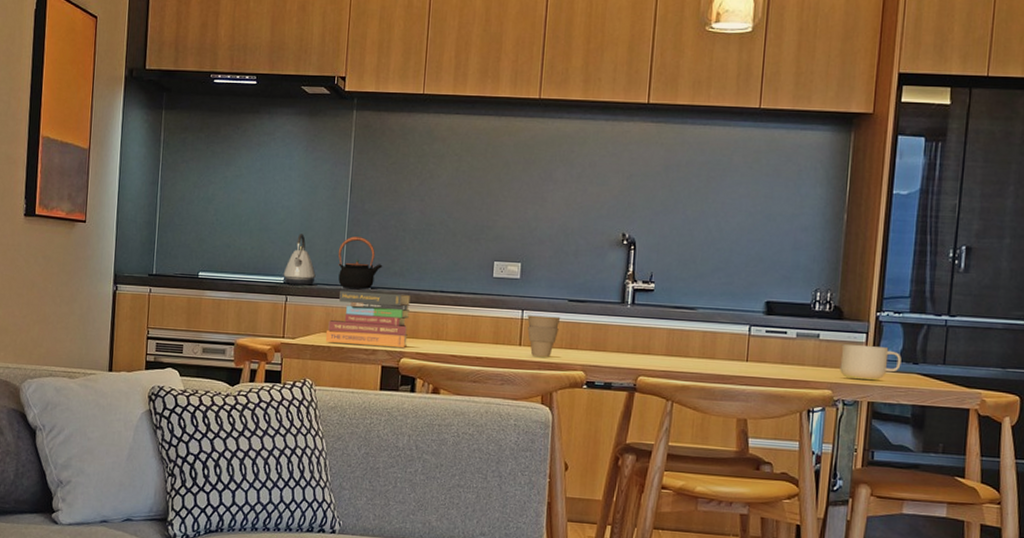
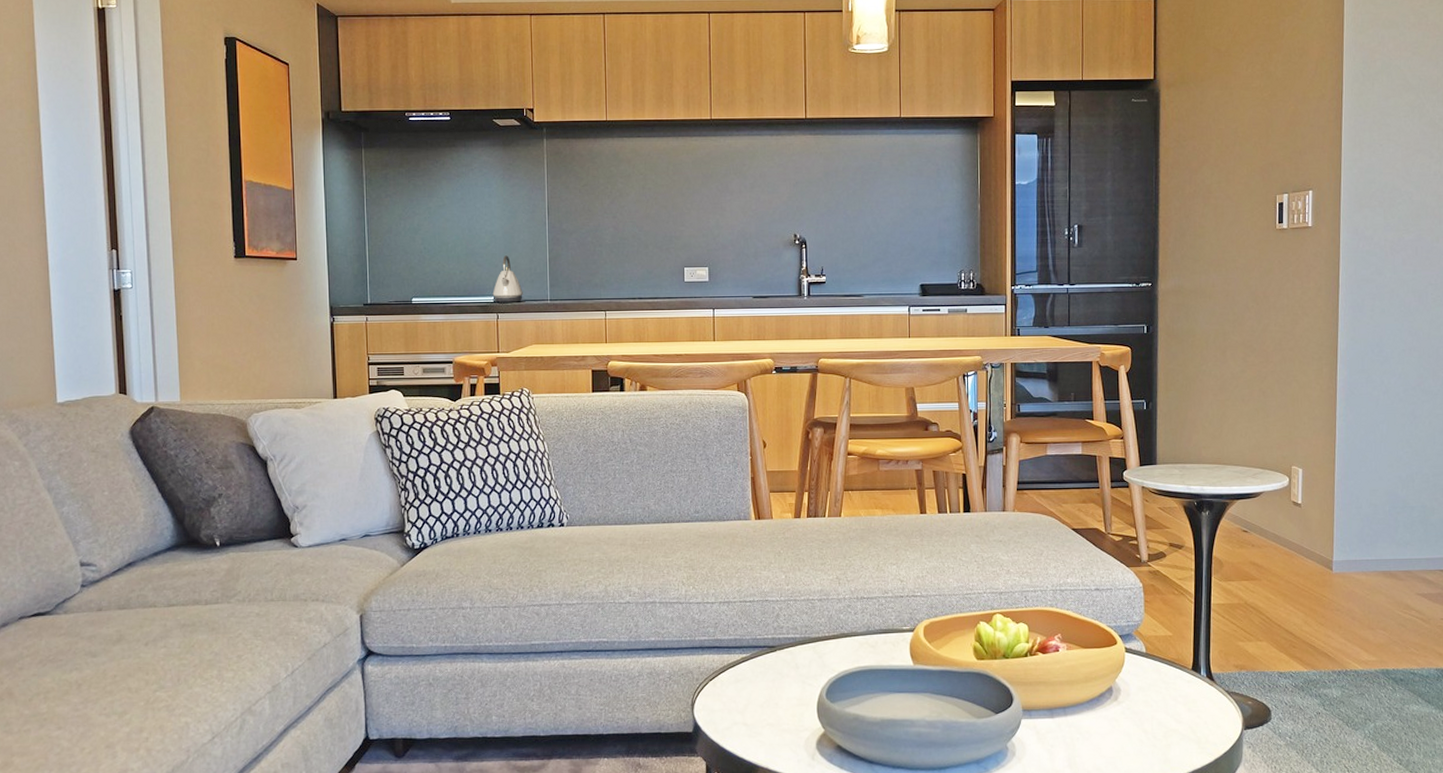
books: present [325,290,410,347] -> none [537,303,613,353]
teapot: present [338,236,383,290] -> none [542,254,584,303]
cup: present [527,315,561,357] -> none [718,312,748,349]
cup: present [840,344,902,381] -> none [986,315,1035,345]

